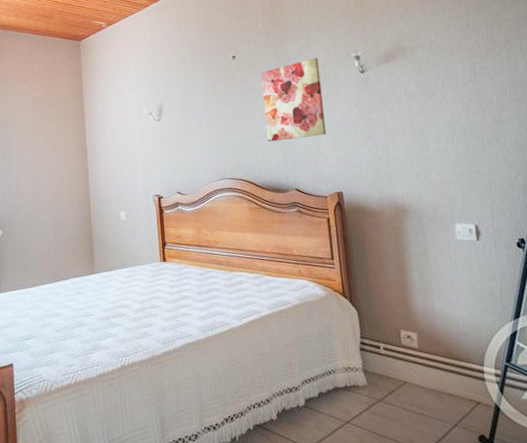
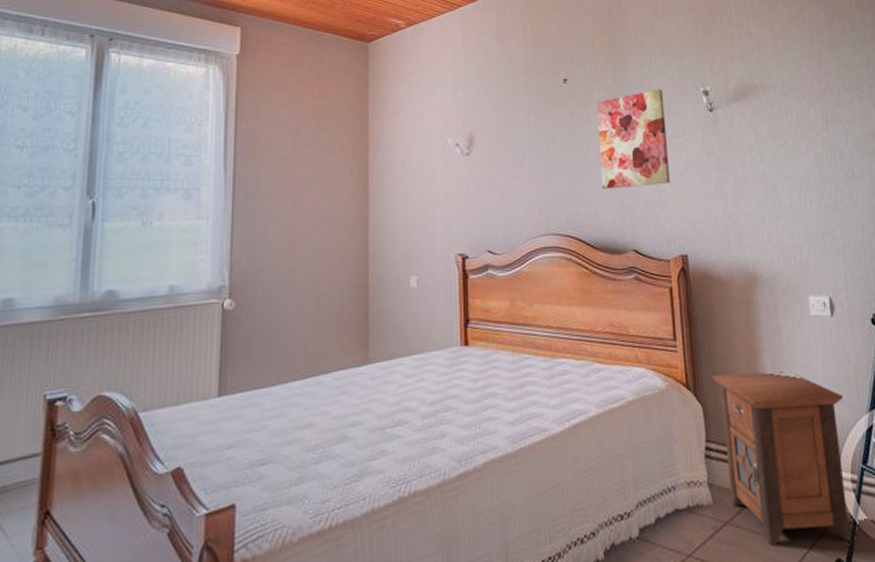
nightstand: none [365,285,493,422] -> present [712,371,850,546]

